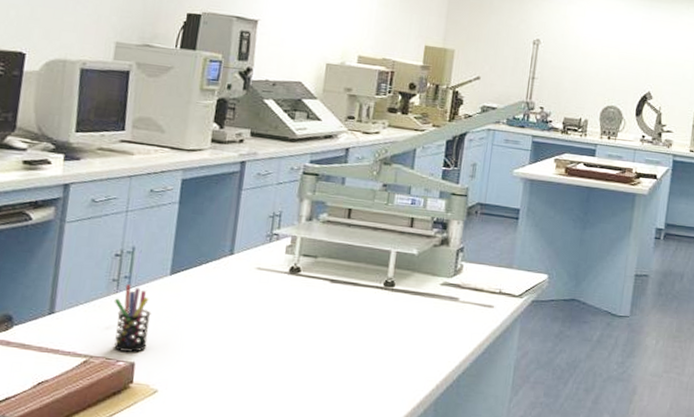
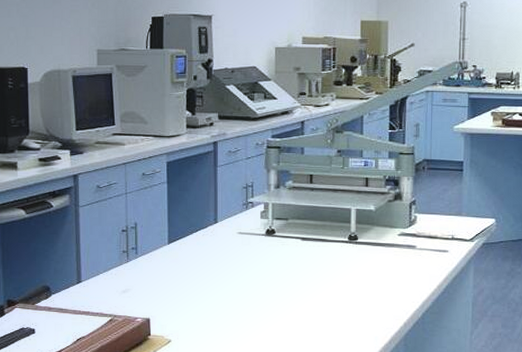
pen holder: present [114,284,151,352] -> none [126,254,157,310]

